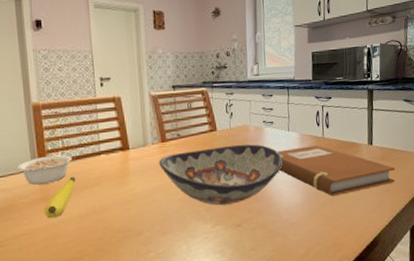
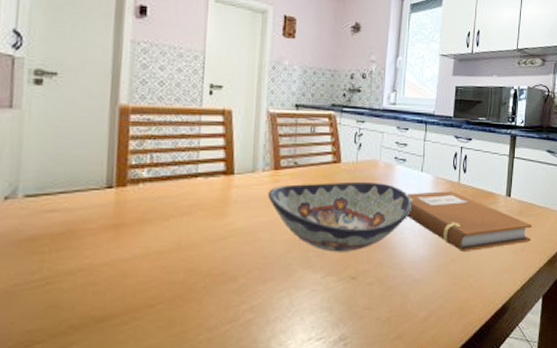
legume: present [17,154,76,185] -> none [87,172,165,207]
banana: present [44,177,76,219] -> none [114,202,162,252]

